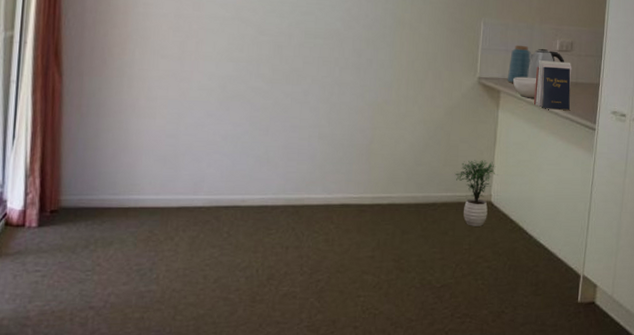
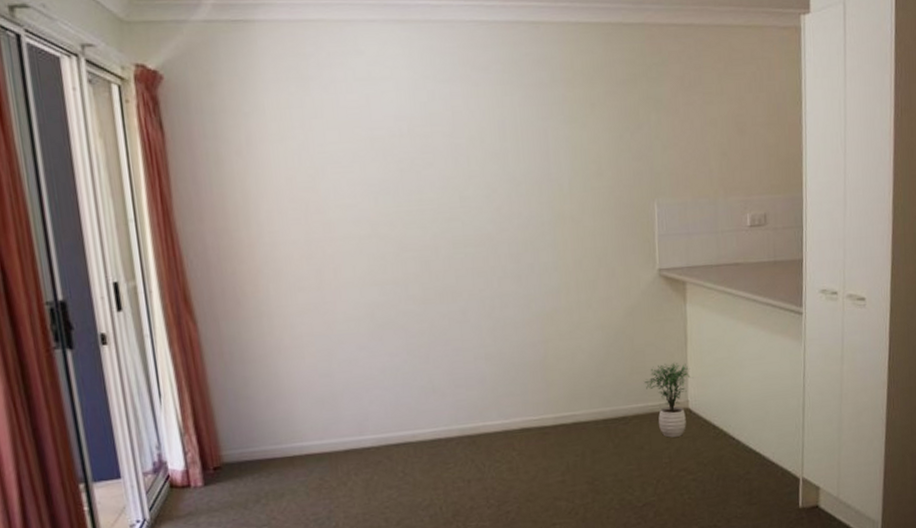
vase: present [507,45,531,84] -> none [692,225,718,272]
bowl: present [513,76,536,99] -> none [699,261,728,287]
kettle: present [528,48,565,78] -> none [715,225,759,263]
books: present [533,60,572,111] -> none [725,238,770,297]

